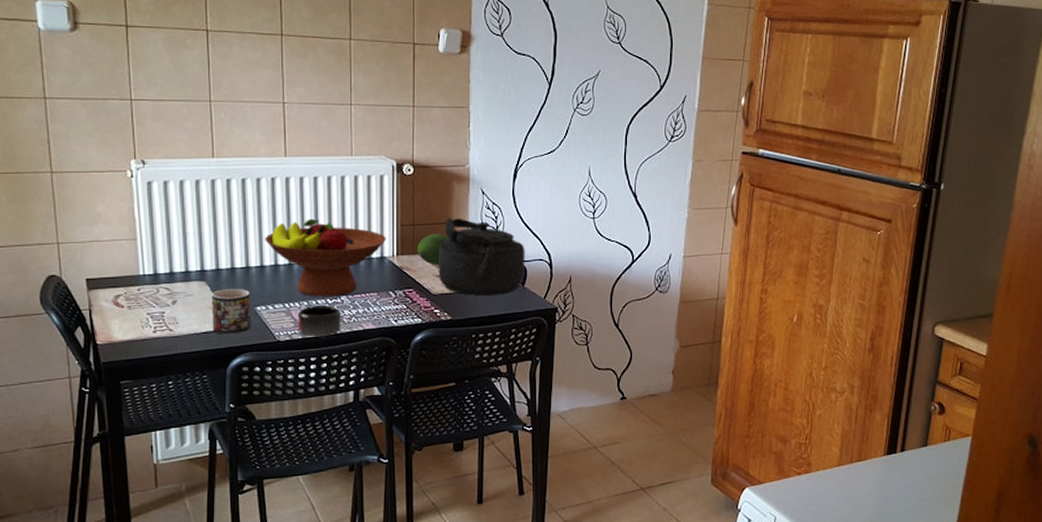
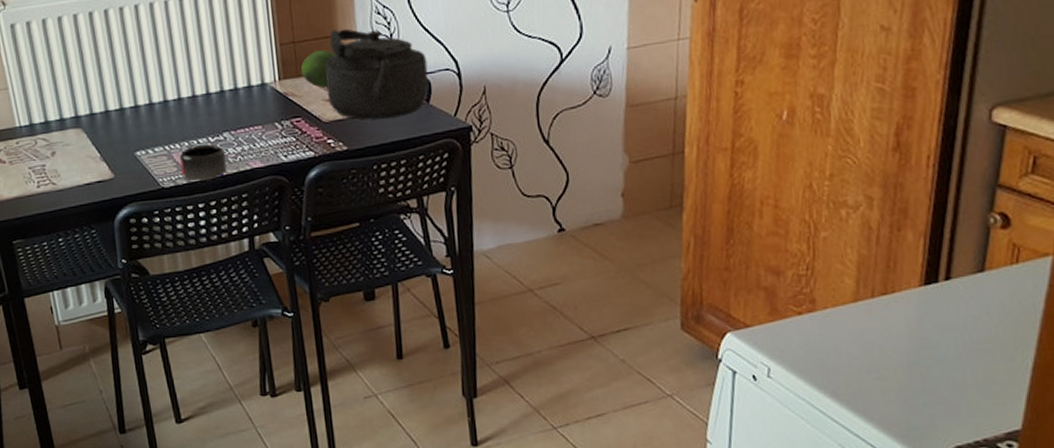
mug: present [211,289,251,334] -> none [88,133,133,185]
fruit bowl: present [265,218,386,297] -> none [136,47,265,136]

